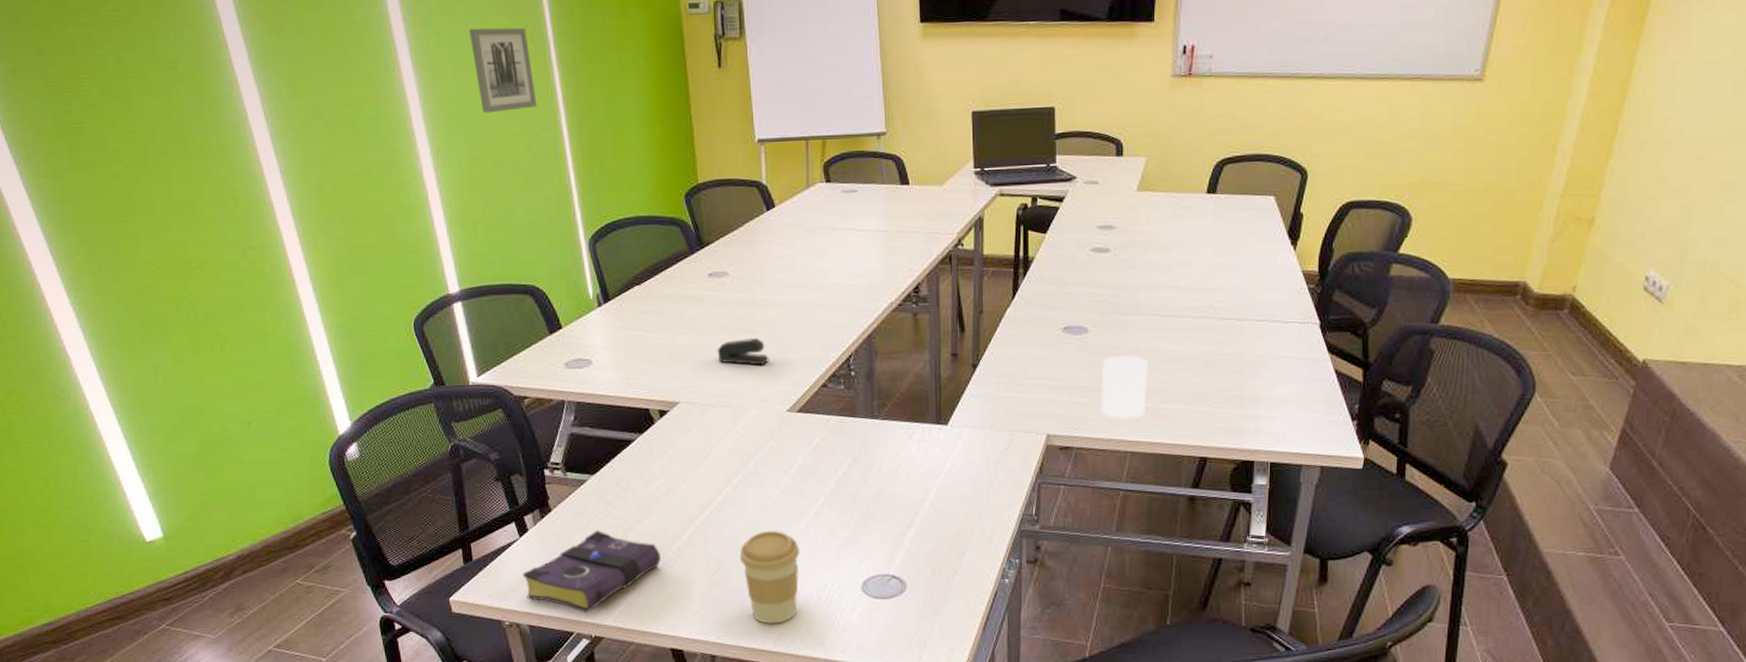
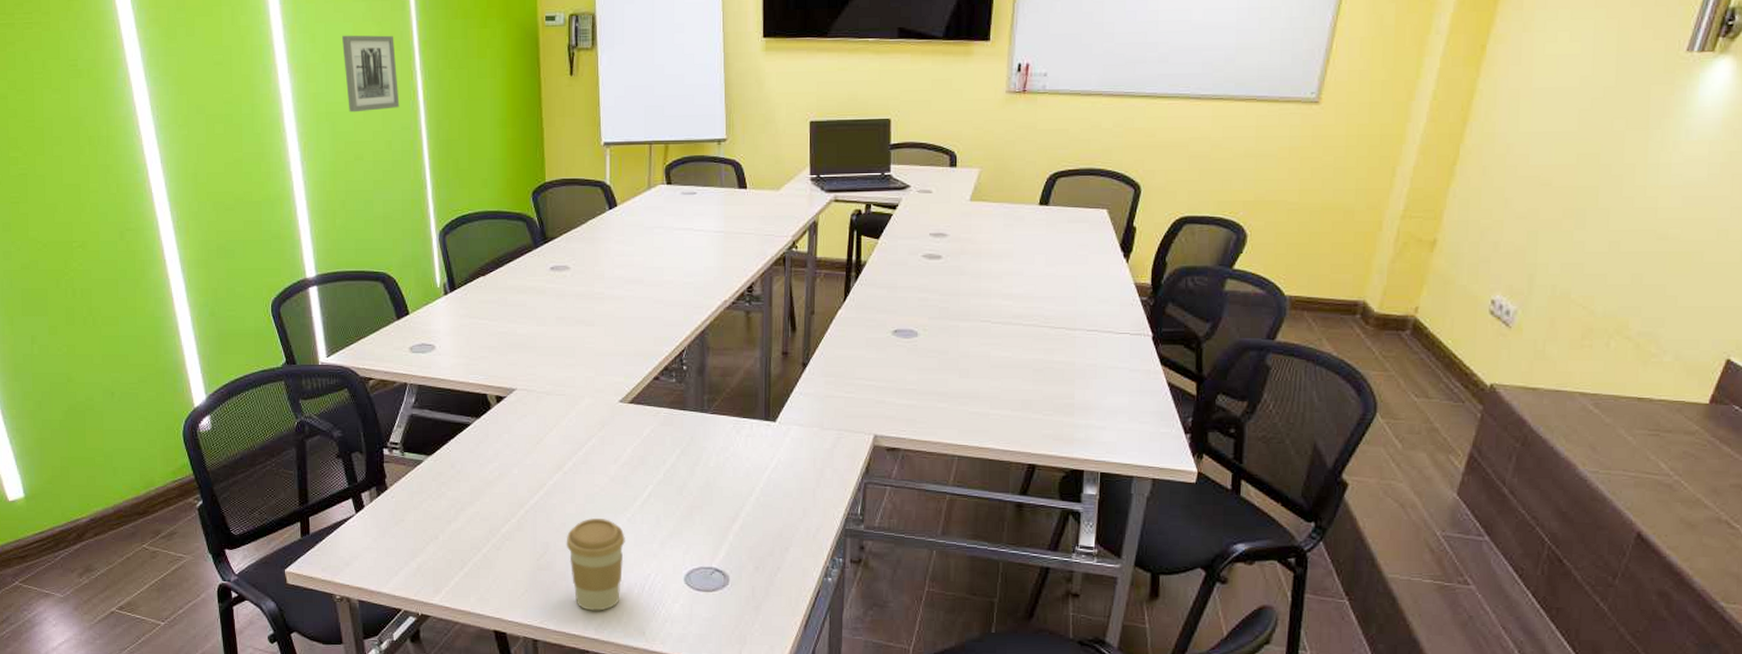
book: present [522,529,662,614] -> none [356,509,490,591]
stapler: present [717,337,769,365] -> none [554,329,604,356]
cup: present [1100,356,1148,419] -> none [928,360,977,423]

